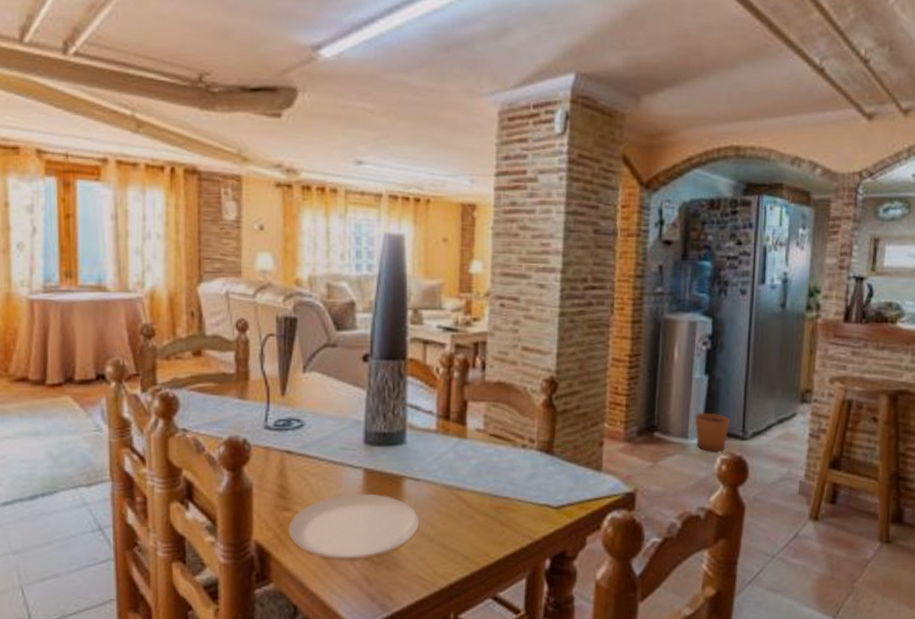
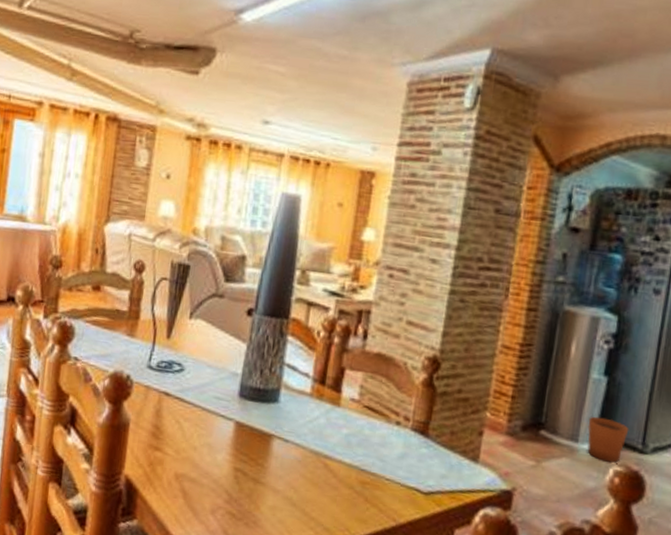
plate: present [288,493,419,560] -> none [157,444,284,512]

